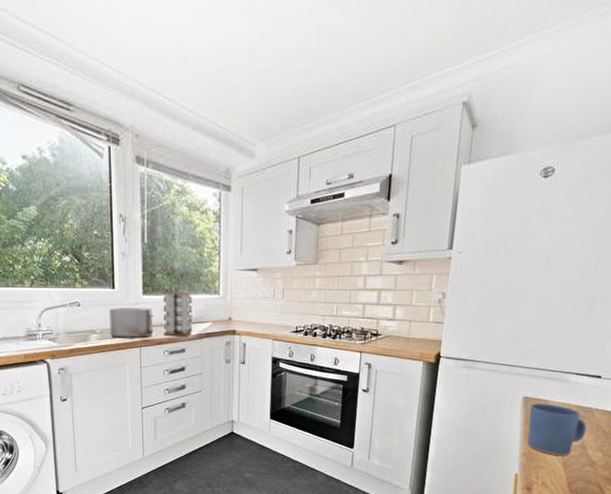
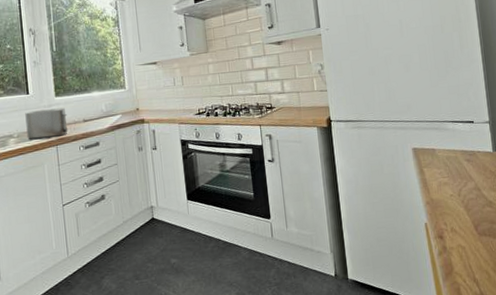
spice rack: present [163,285,192,337] -> none [74,84,104,132]
mug: present [527,403,587,456] -> none [420,152,476,201]

